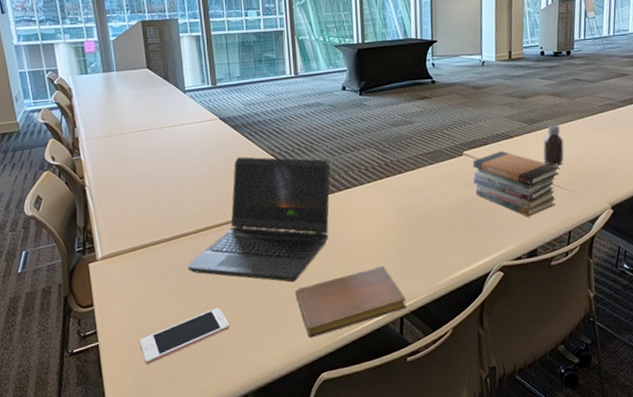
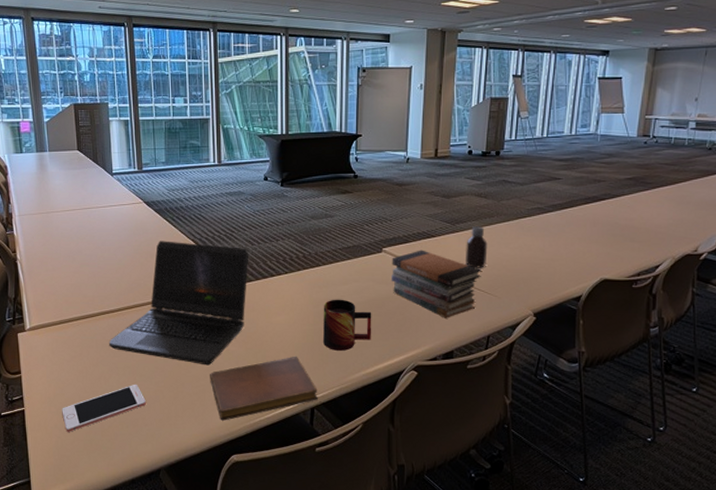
mug: none [407,205,457,257] -> present [323,299,372,351]

